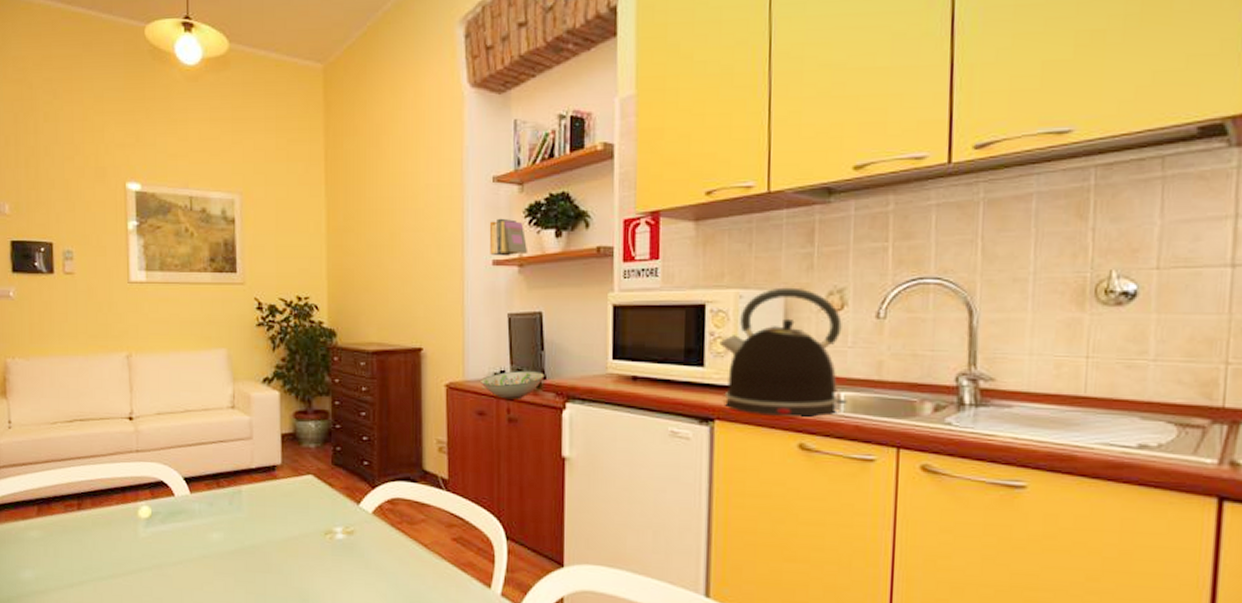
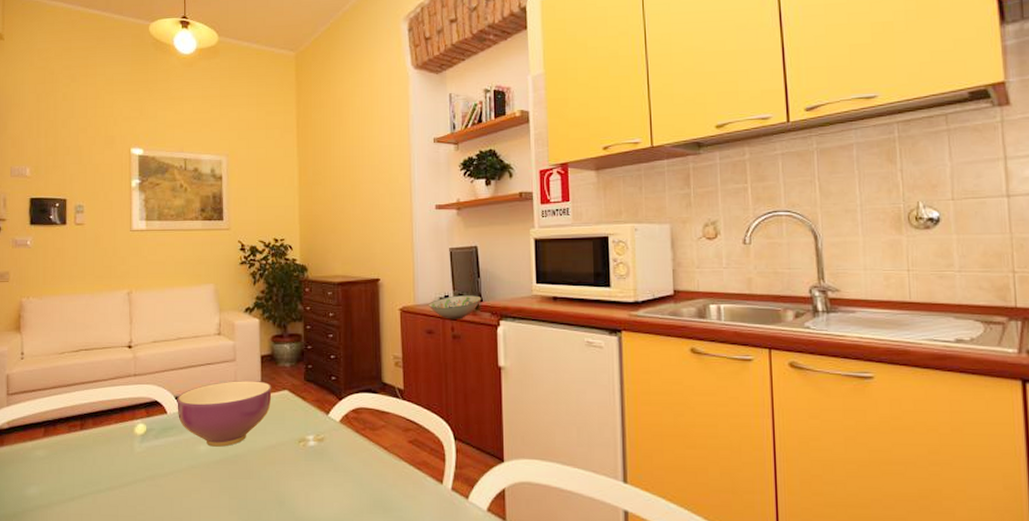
bowl: none [185,461,294,536] -> present [177,381,272,447]
books: present [489,218,529,256] -> none [432,171,464,202]
kettle: present [719,287,847,418] -> none [621,221,726,327]

